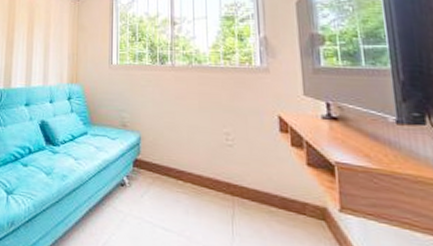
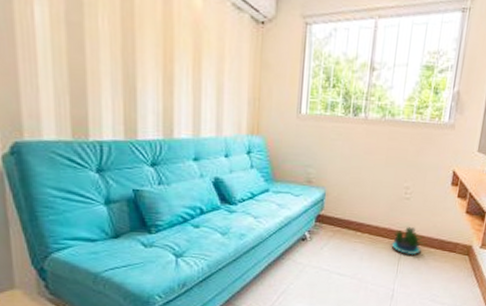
potted plant: none [219,178,260,214] -> present [391,227,424,256]

